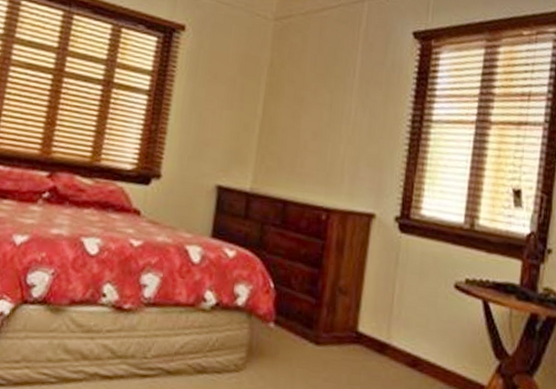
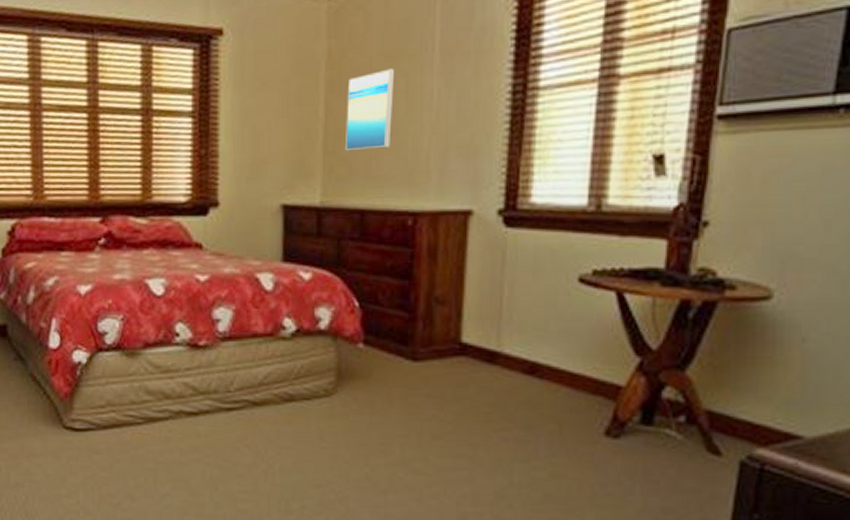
wall art: none [275,84,323,150] -> present [344,68,395,152]

